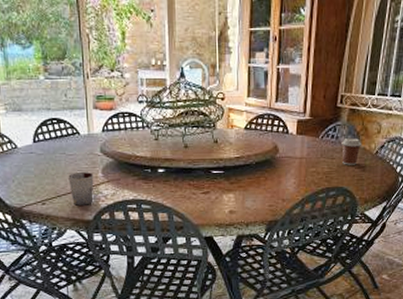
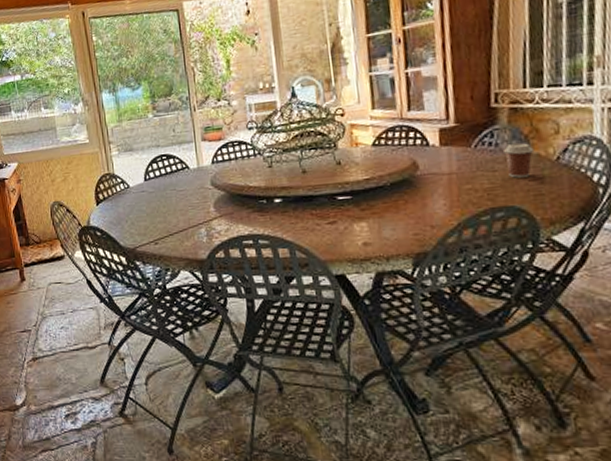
cup: present [68,172,94,206] -> none [179,207,207,244]

